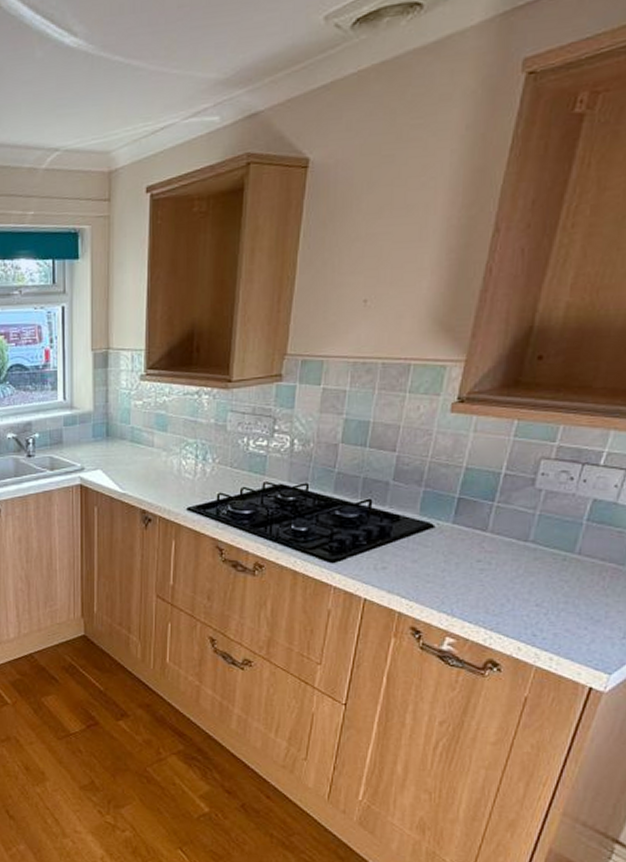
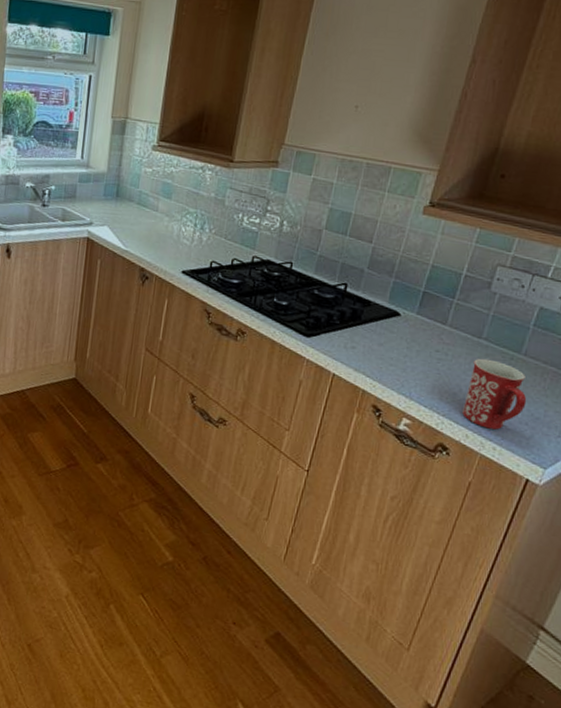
mug: none [512,563,585,638] -> present [462,358,527,430]

